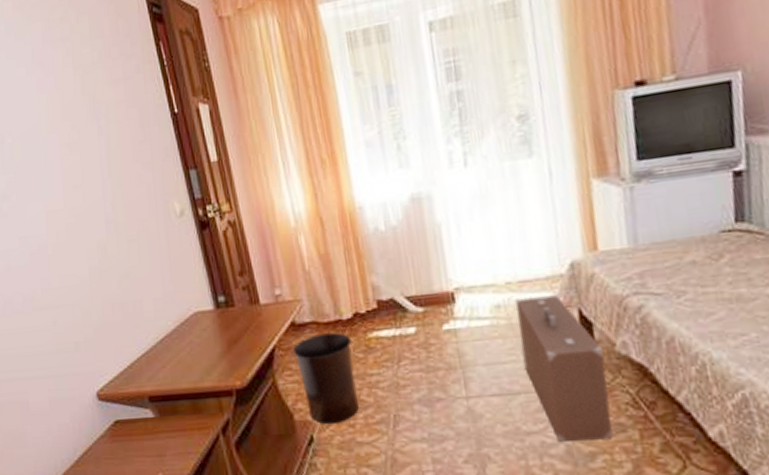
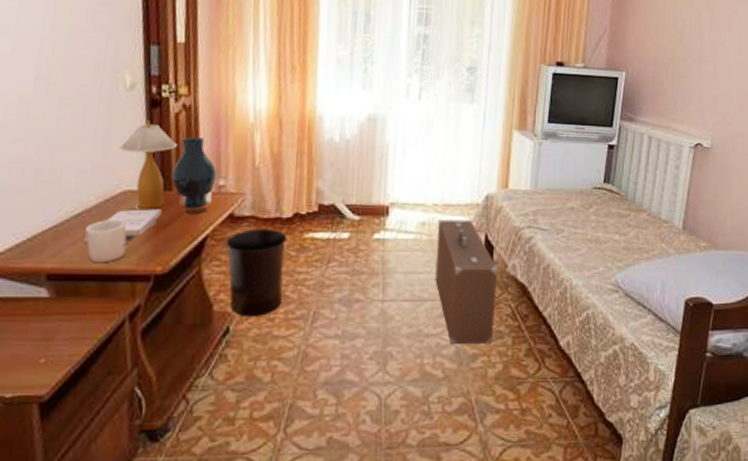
books: none [170,326,230,365] -> present [83,209,162,242]
mug: none [170,340,207,383] -> present [84,219,127,263]
table lamp: none [183,242,232,330] -> present [119,120,178,210]
vase: none [231,250,273,328] -> present [171,137,217,215]

